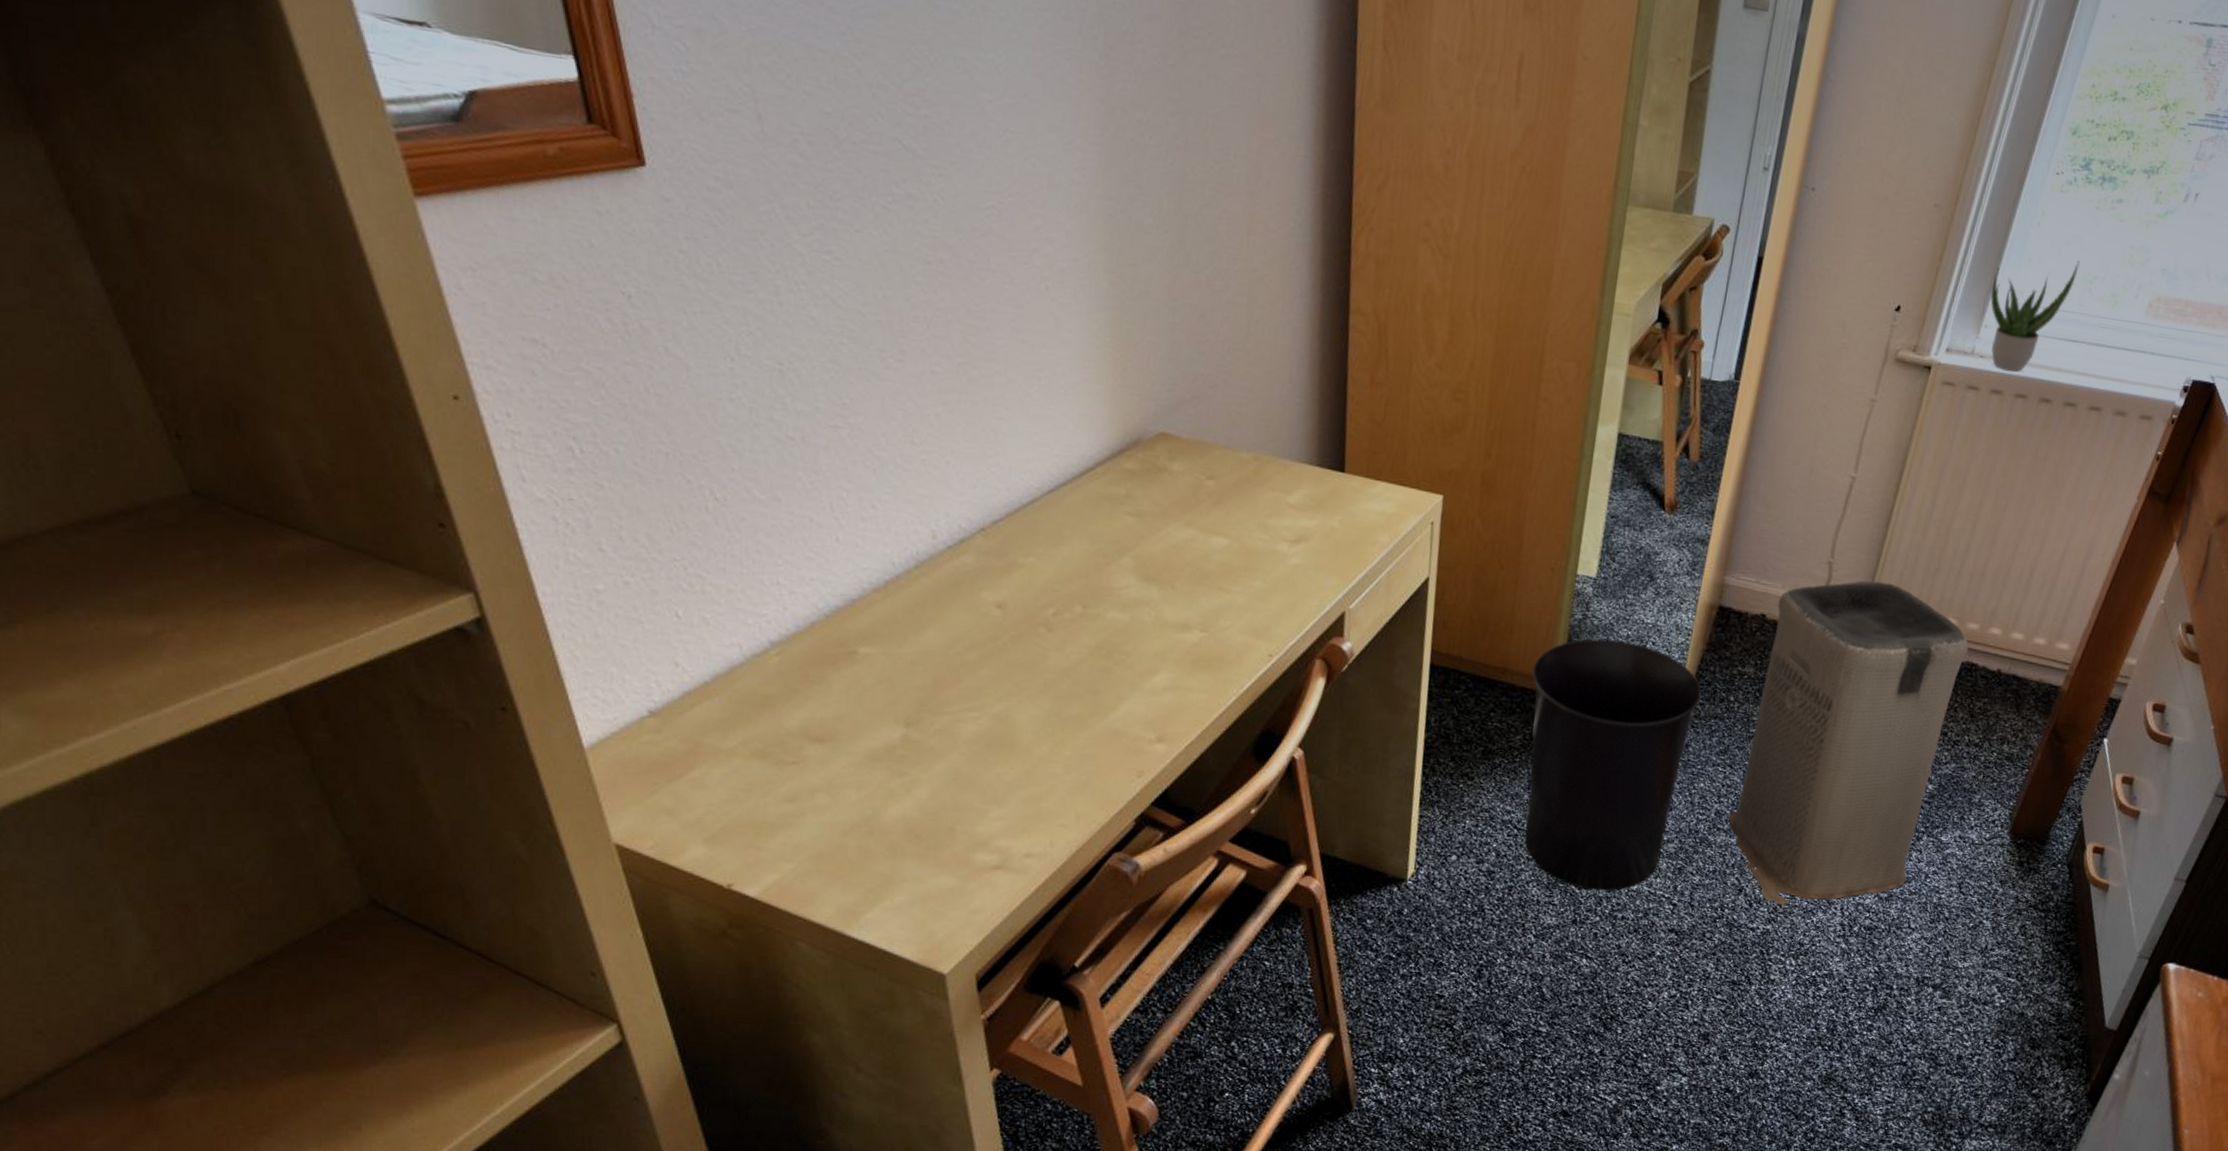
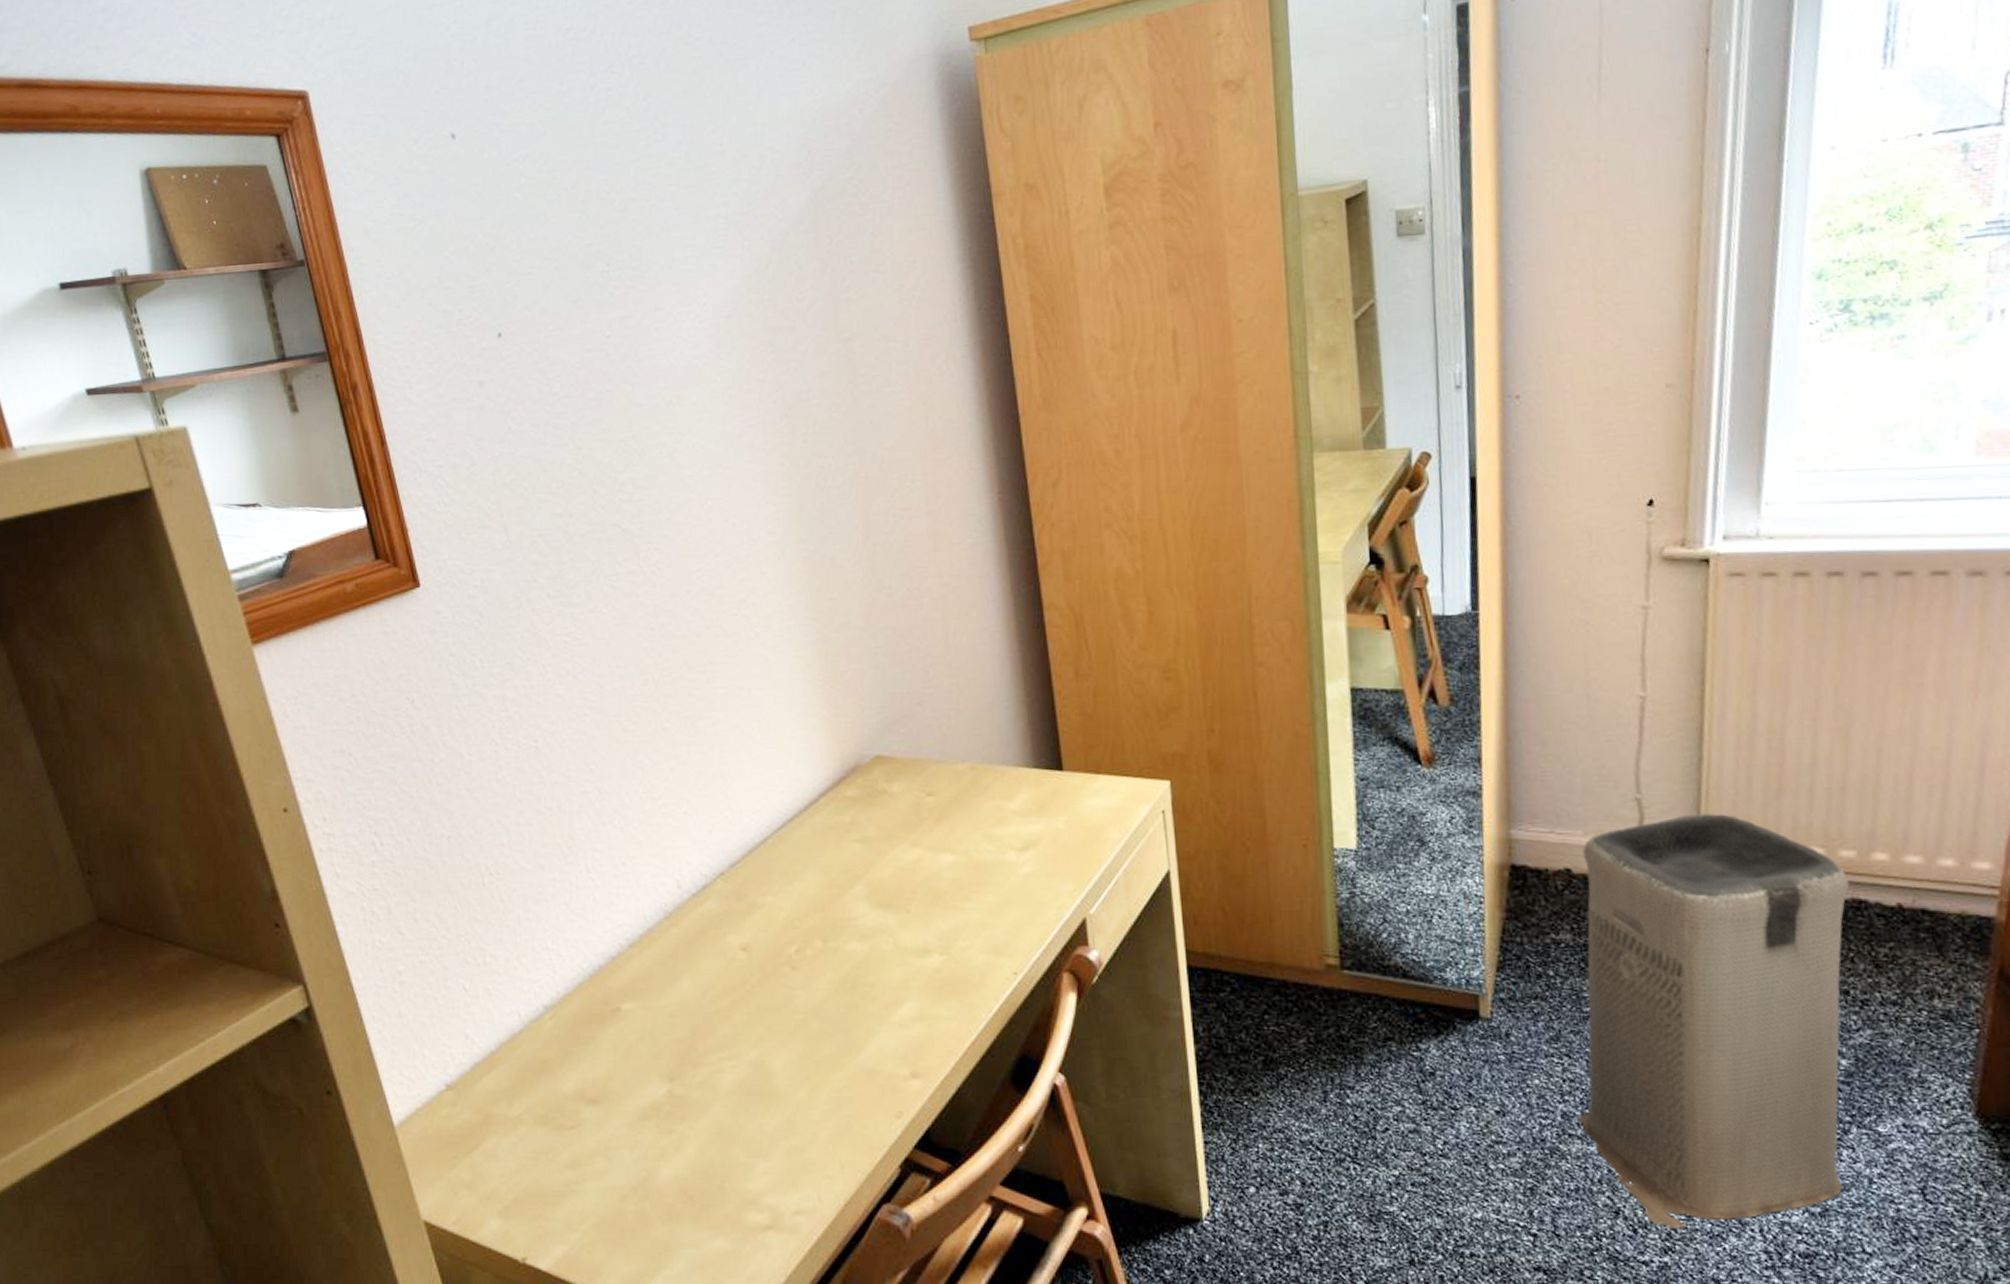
waste bin: present [1524,638,1702,891] -> none [1303,917,1512,1222]
potted plant: present [1990,261,2080,371] -> none [1760,411,1869,548]

